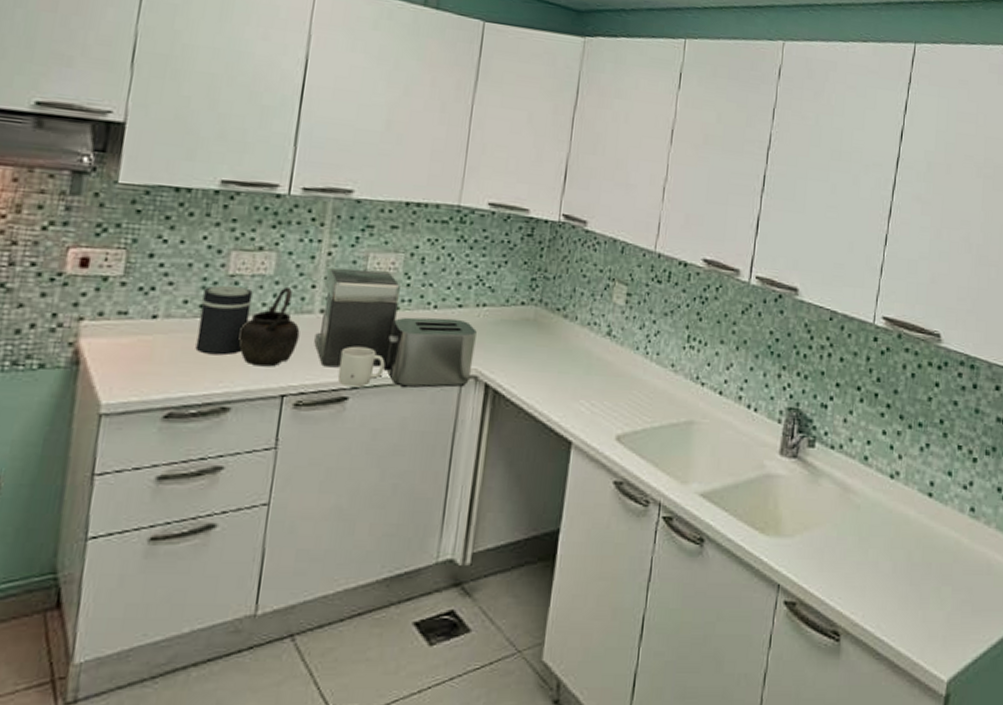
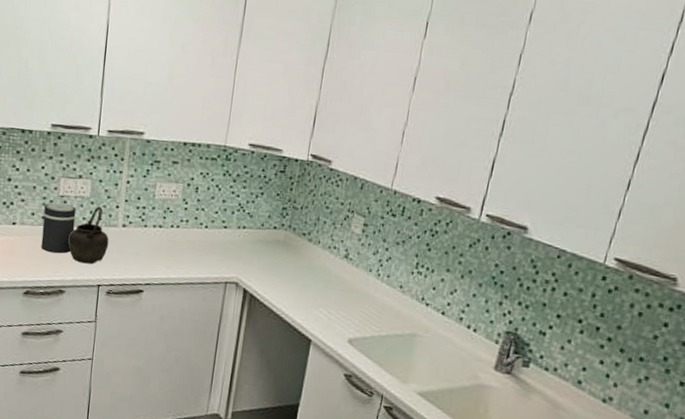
coffee maker: present [314,268,402,367] -> none [119,193,181,270]
mug: present [337,346,385,388] -> none [136,253,169,284]
toaster: present [383,317,477,389] -> none [167,233,238,290]

